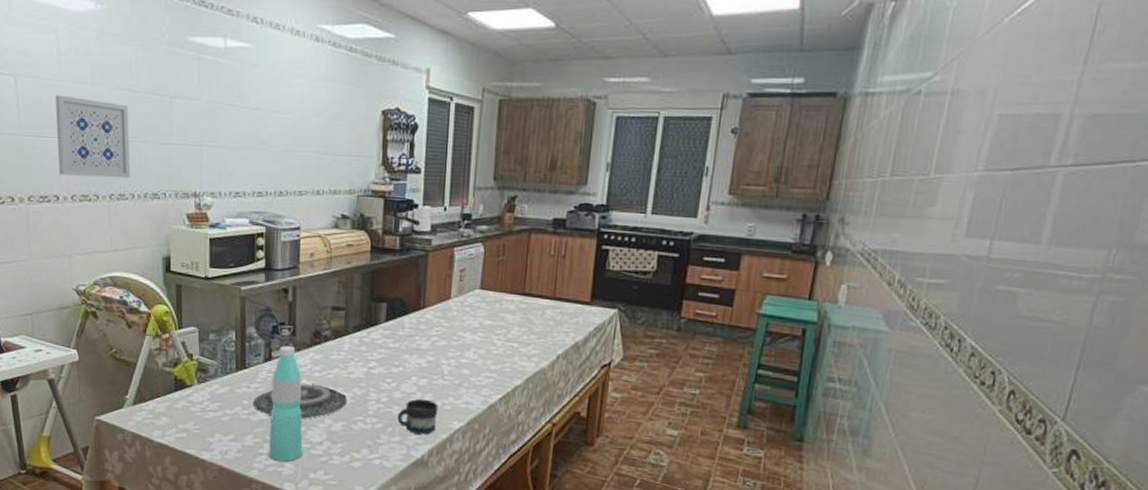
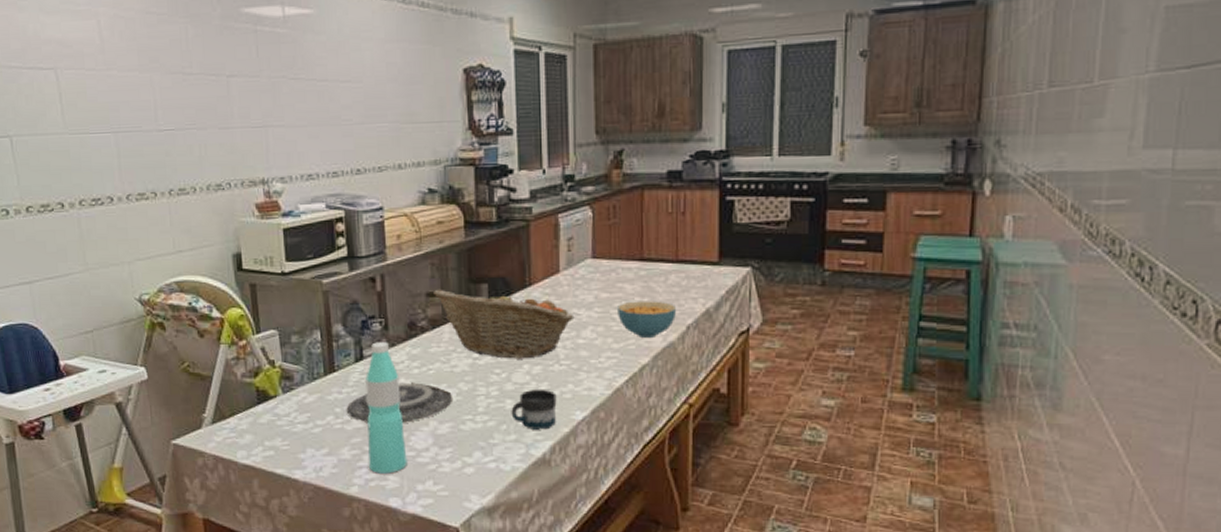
wall art: present [55,95,131,179] -> none [101,85,190,174]
fruit basket: none [337,304,460,372] -> present [432,289,575,359]
cereal bowl: none [498,330,550,363] -> present [617,301,677,337]

